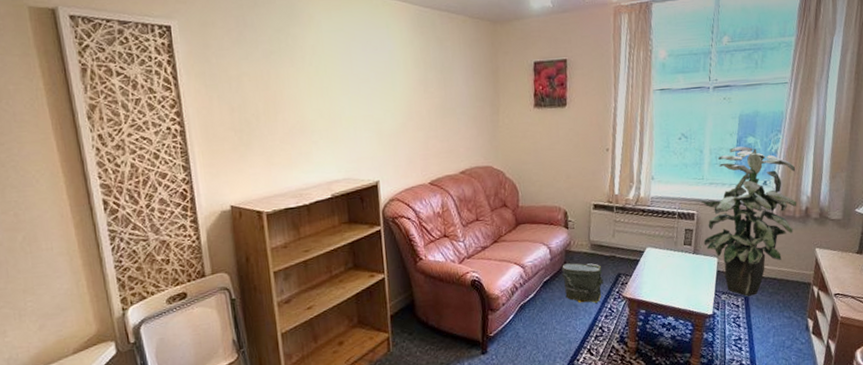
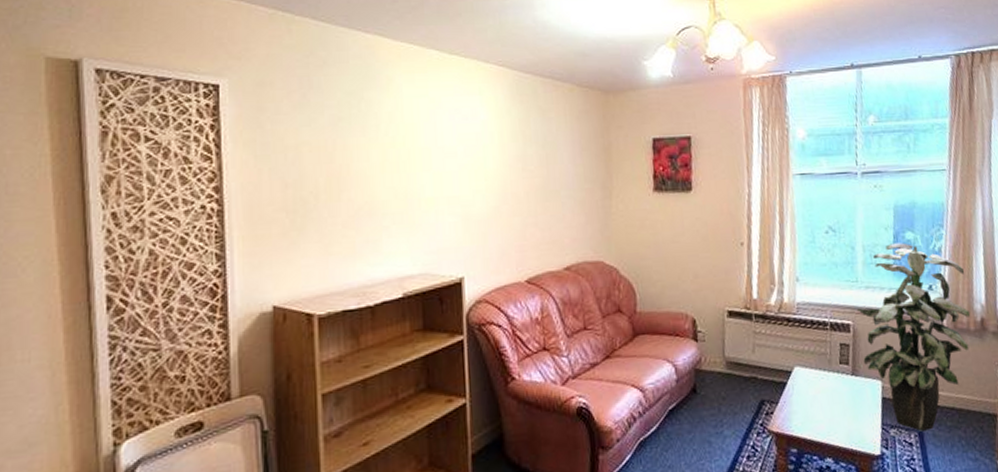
bag: present [561,263,603,304] -> none [690,385,743,440]

